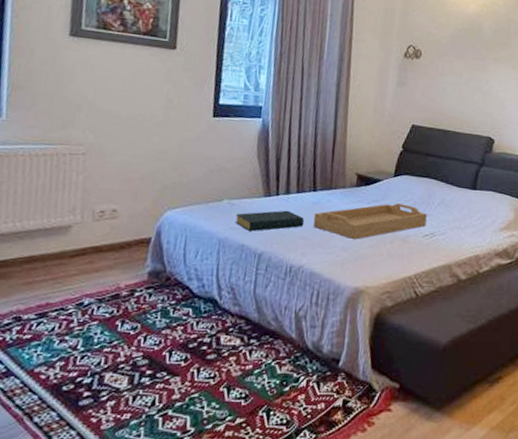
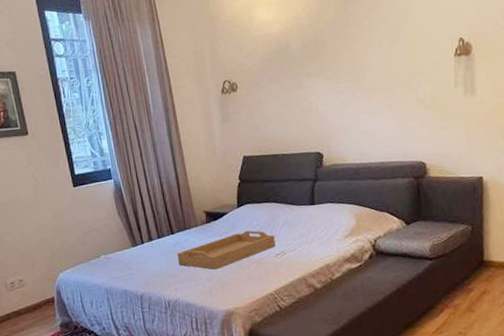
hardback book: present [234,210,305,231] -> none [113,254,171,278]

